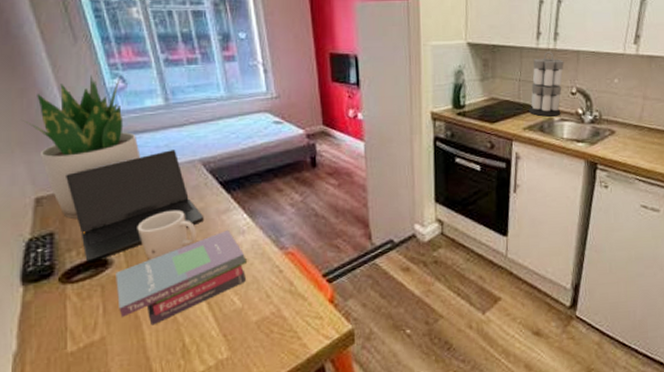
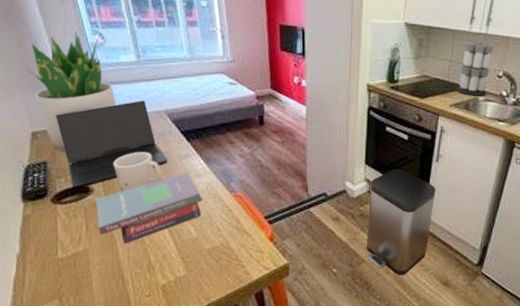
pedal bin: none [442,203,517,329] -> present [366,168,436,275]

